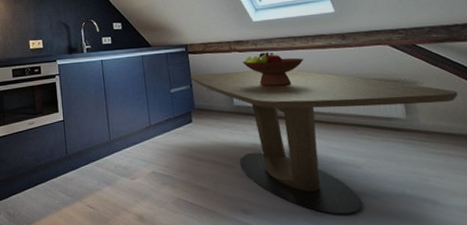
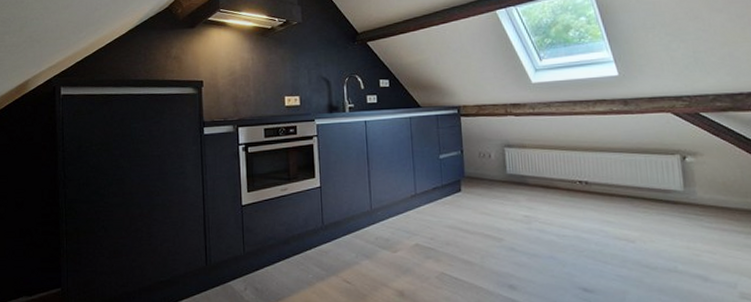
dining table: present [190,70,459,215] -> none [461,137,738,291]
fruit bowl: present [242,52,304,86] -> none [518,116,583,154]

